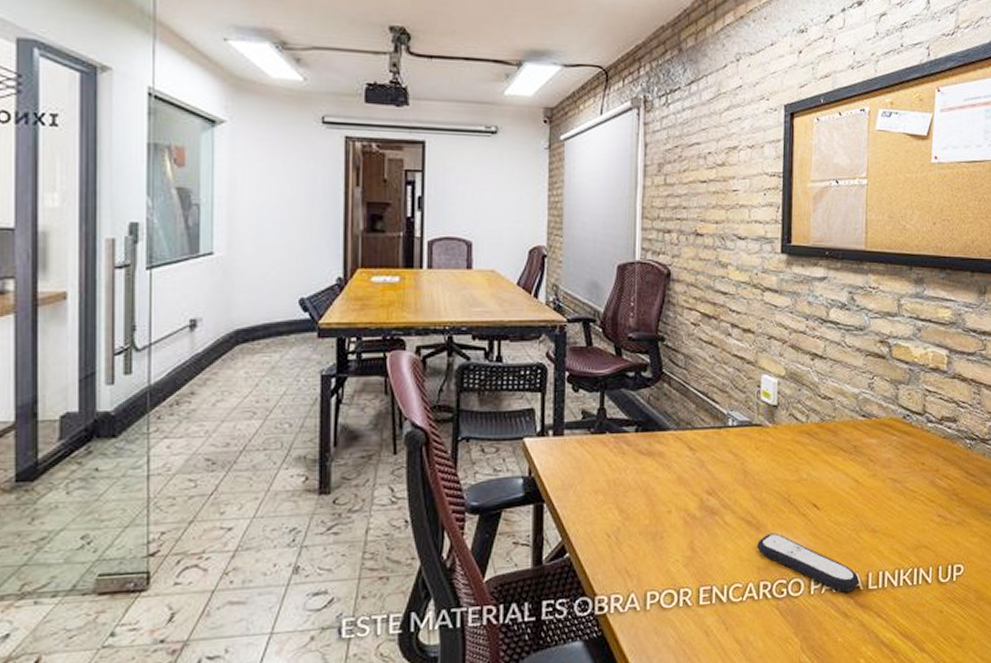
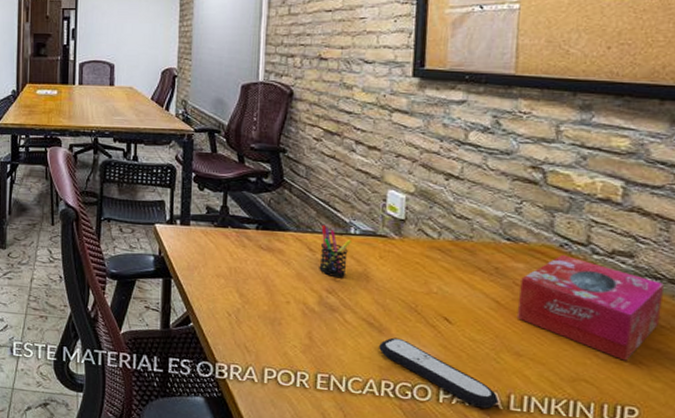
pen holder: none [699,420,729,477] -> present [319,225,351,278]
tissue box: none [872,426,978,522] -> present [516,255,664,361]

